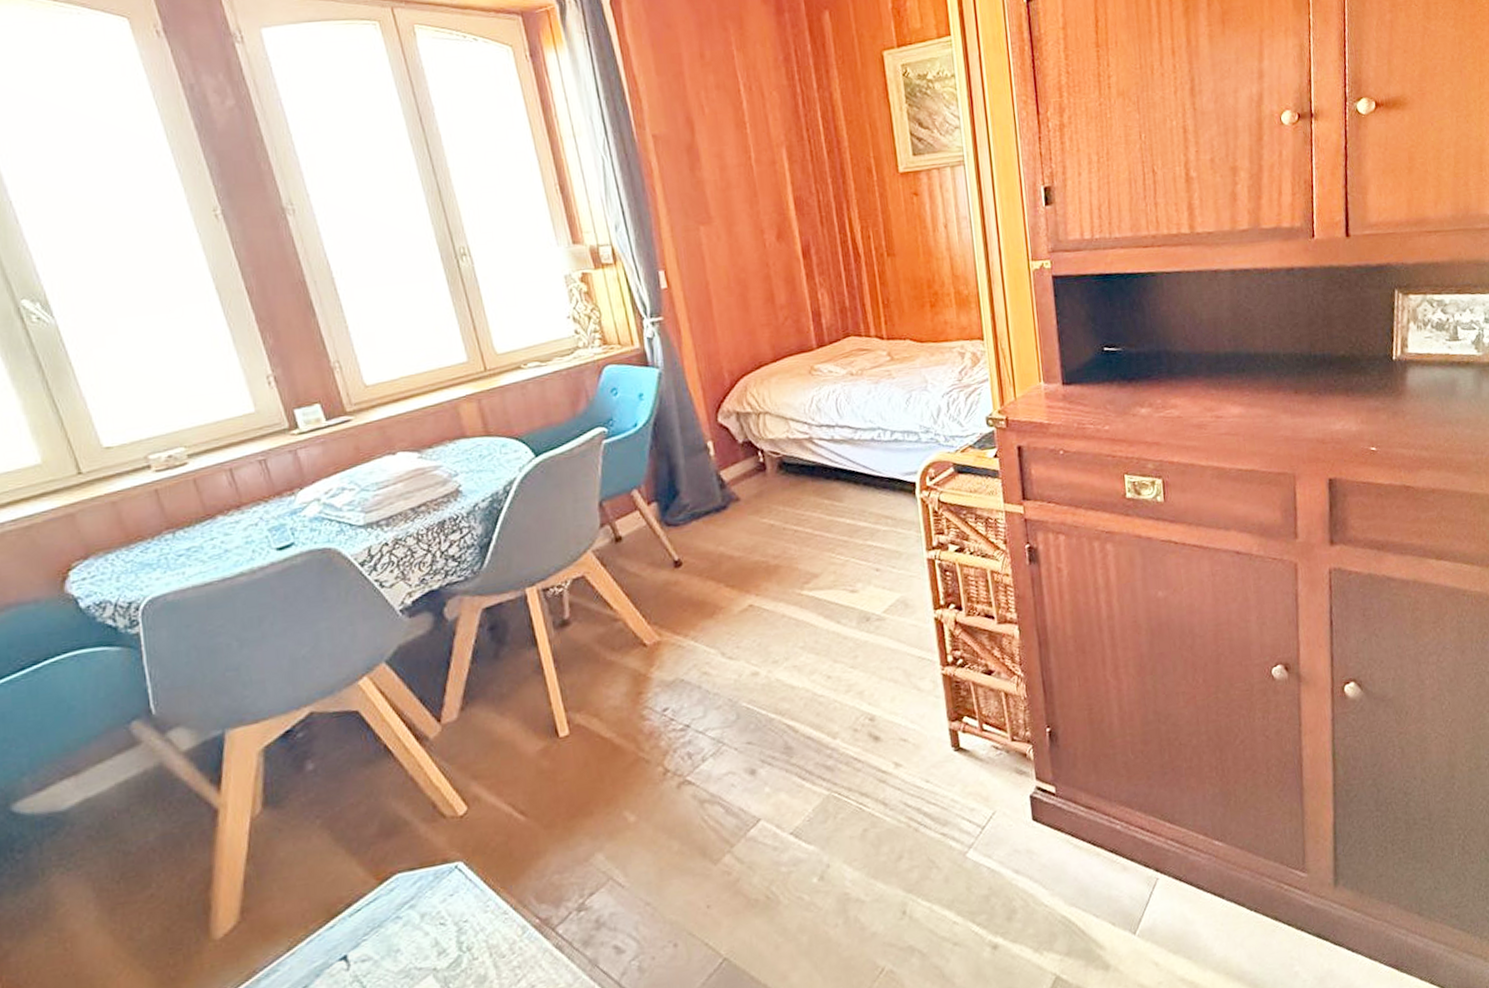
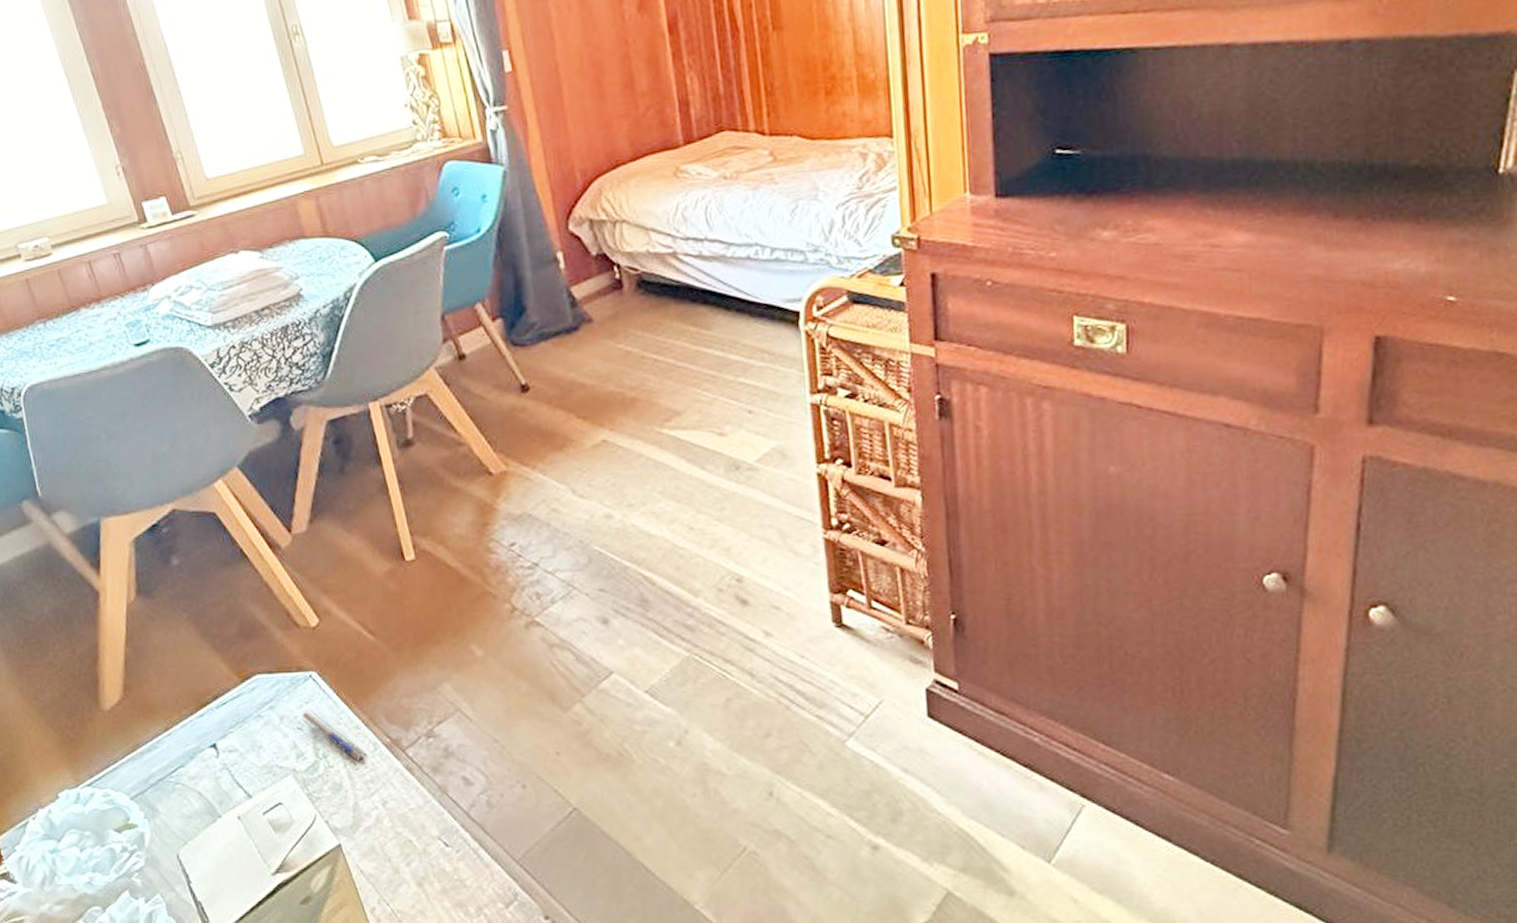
pen: none [443,902,514,953] -> present [300,710,367,765]

